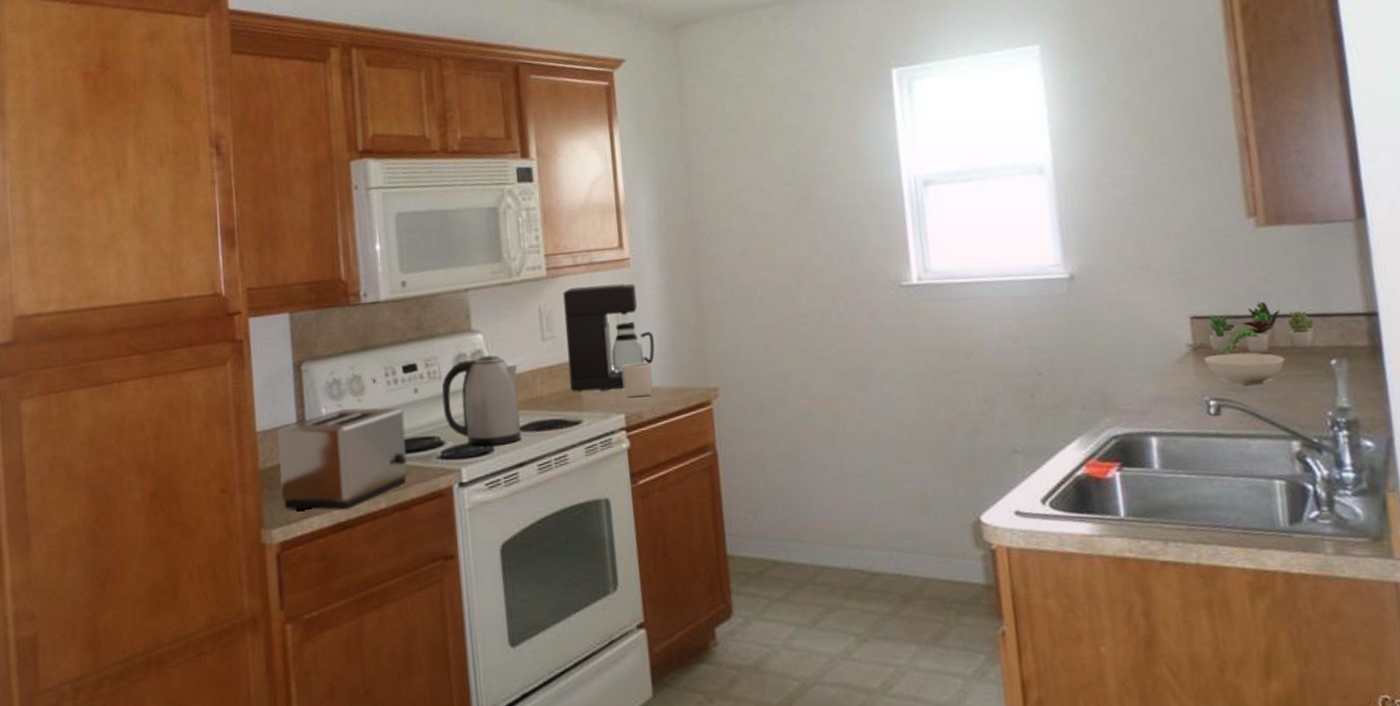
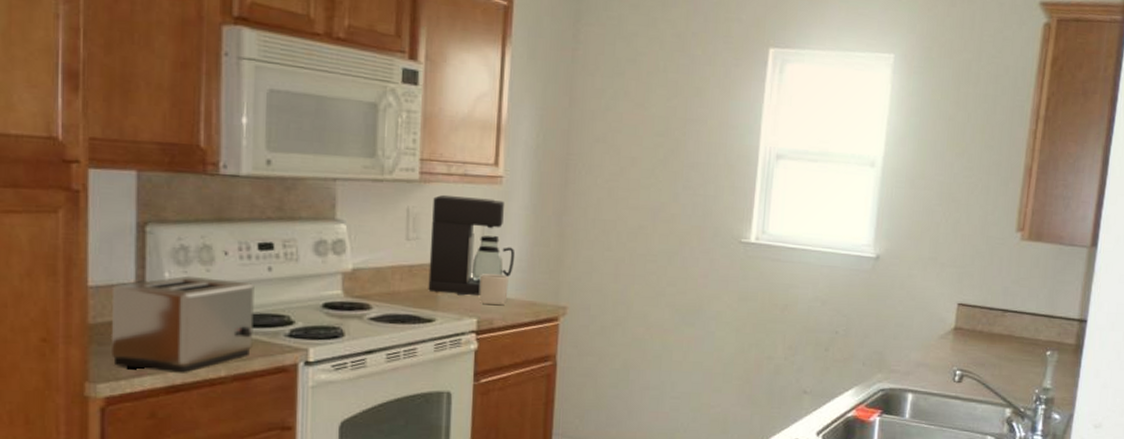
kettle: present [441,354,522,447] -> none [296,245,377,332]
succulent plant: present [1185,300,1316,356] -> none [949,298,1044,340]
bowl: present [1203,352,1286,386] -> none [959,336,1017,363]

